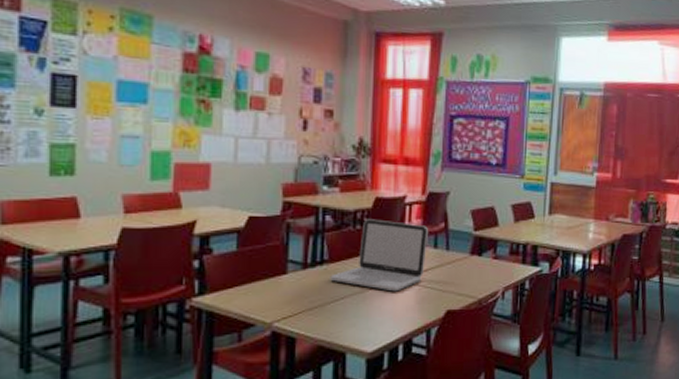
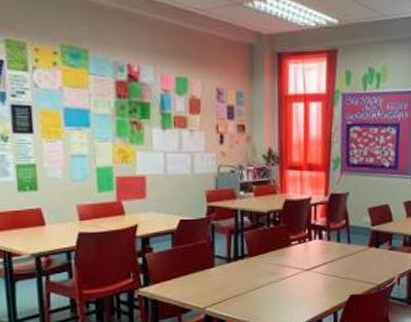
laptop: present [330,219,428,292] -> none [250,219,331,280]

